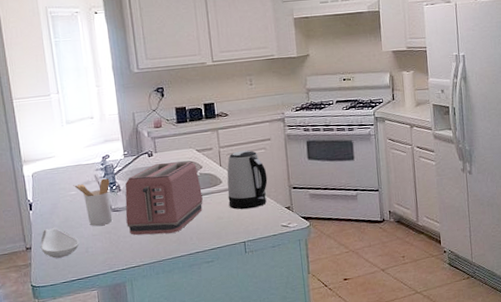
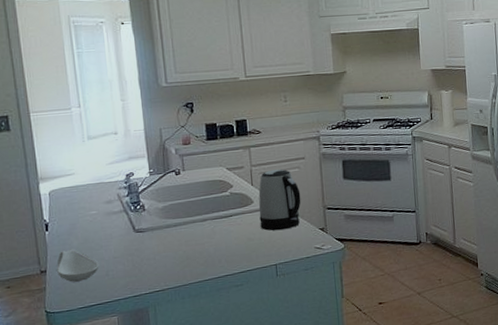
utensil holder: present [73,178,113,226] -> none [94,197,136,248]
toaster: present [125,161,203,235] -> none [150,180,233,258]

